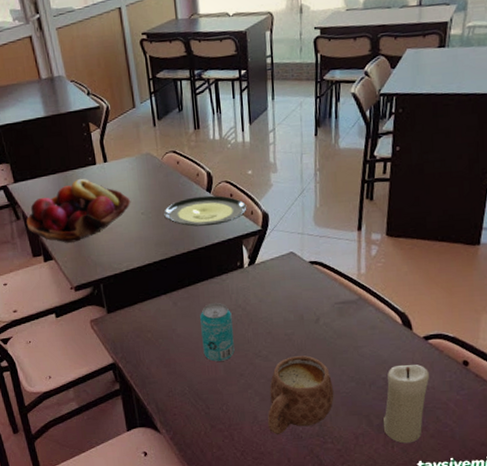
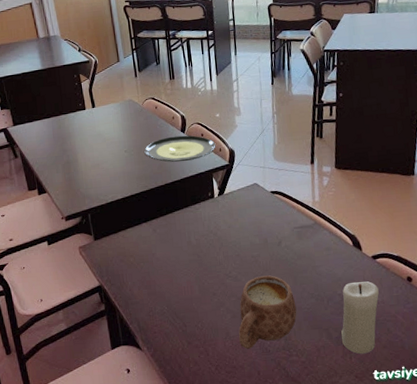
fruit basket: present [26,178,131,243] -> none [23,121,116,178]
beverage can: present [200,302,235,362] -> none [177,228,208,282]

